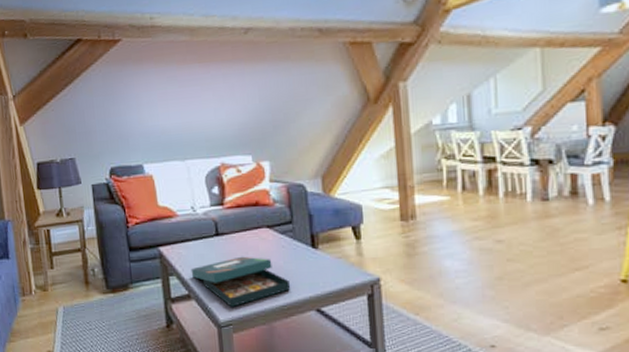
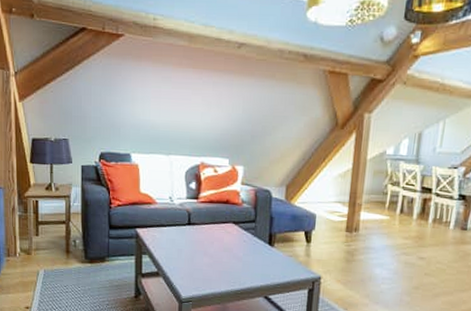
board game: present [191,256,291,307] -> none [162,245,247,287]

